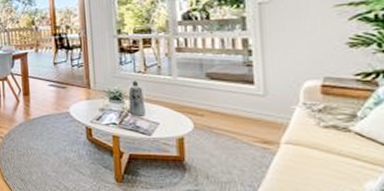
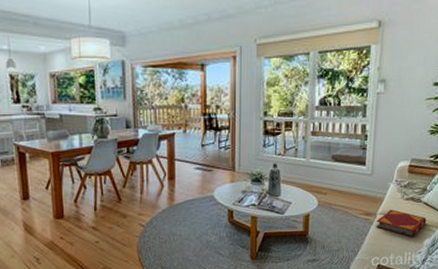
hardback book: none [280,139,365,178] -> present [376,209,427,238]

